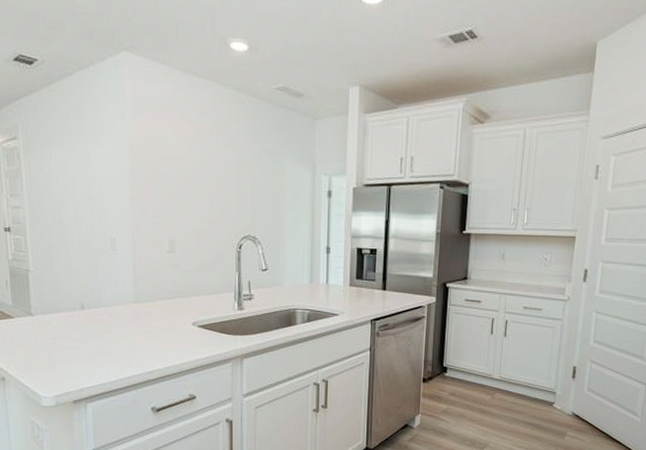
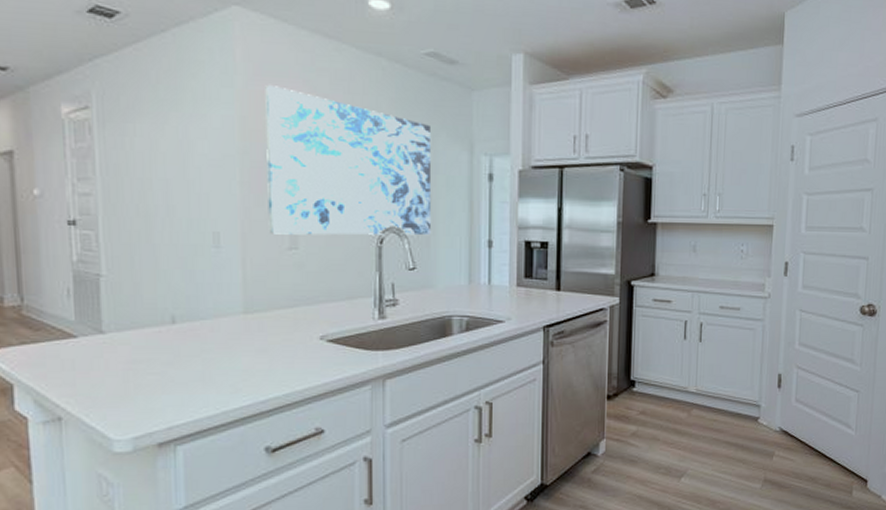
wall art: none [148,118,281,243] -> present [265,85,432,236]

